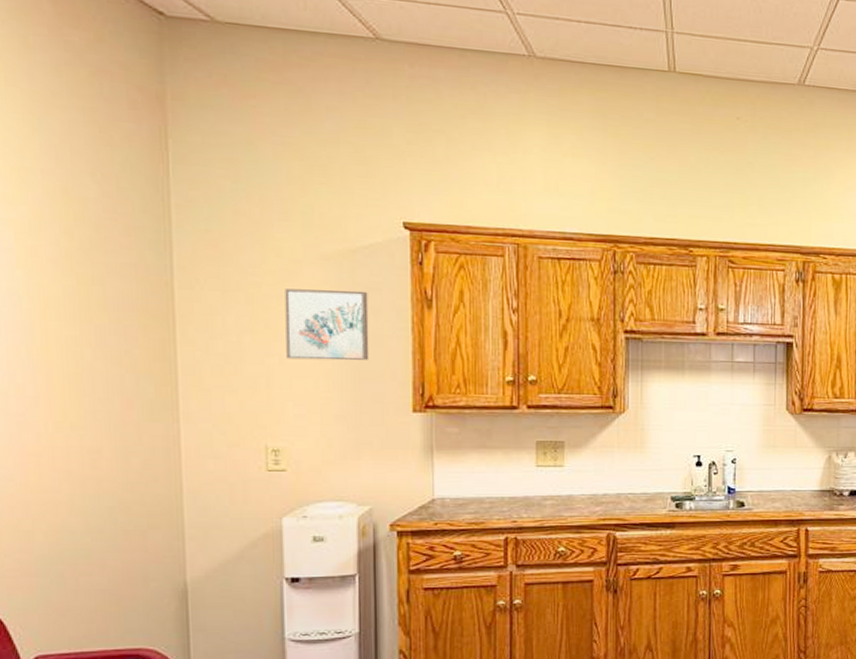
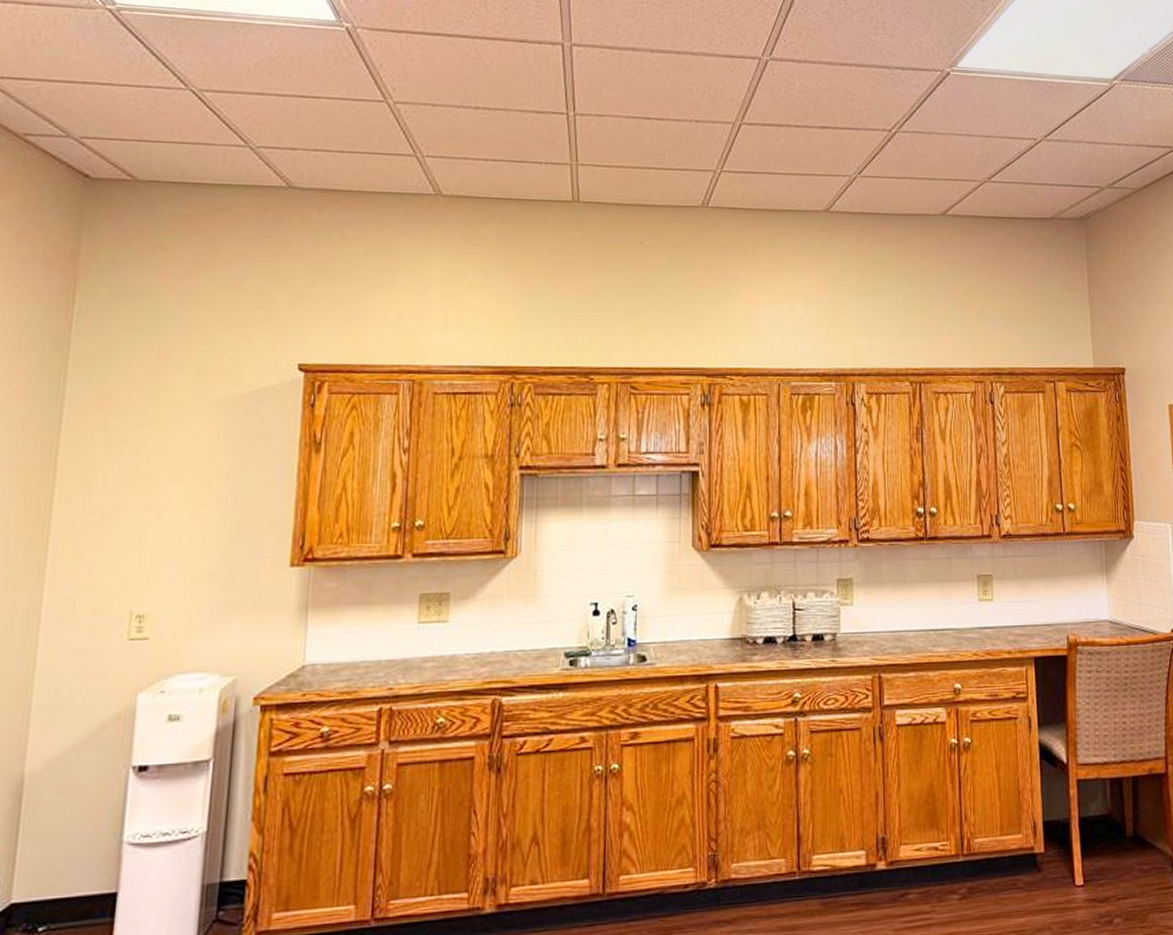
wall art: present [285,289,370,361] -> none [164,437,256,514]

